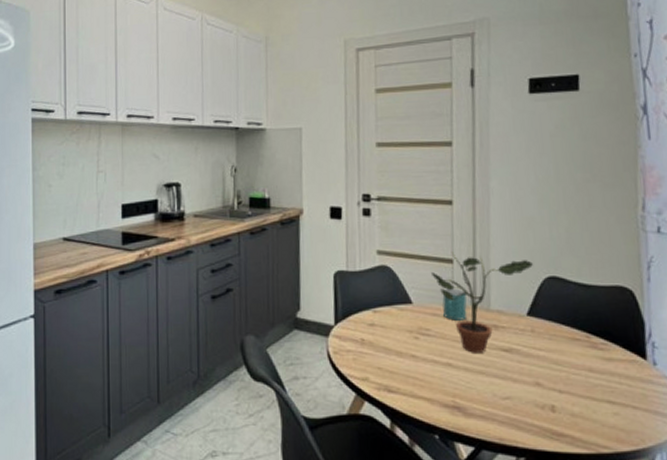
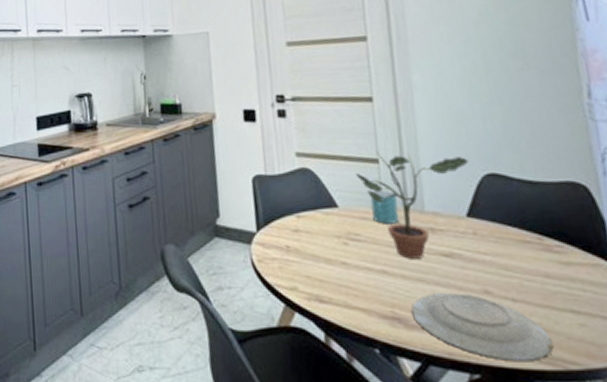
plate: none [471,385,590,445] -> present [411,293,554,361]

